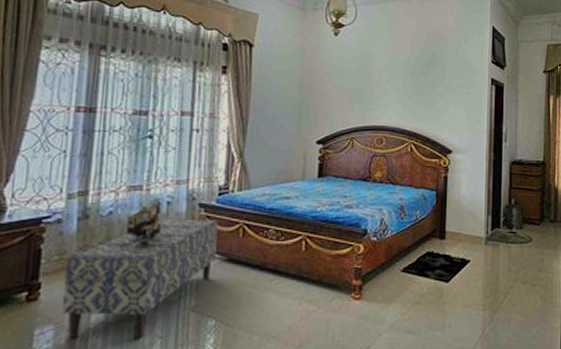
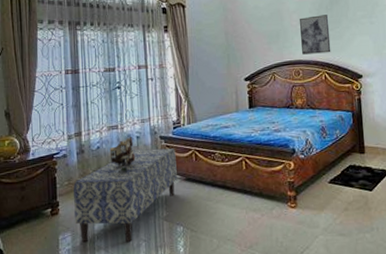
wall art: none [388,77,422,122] -> present [299,14,331,55]

